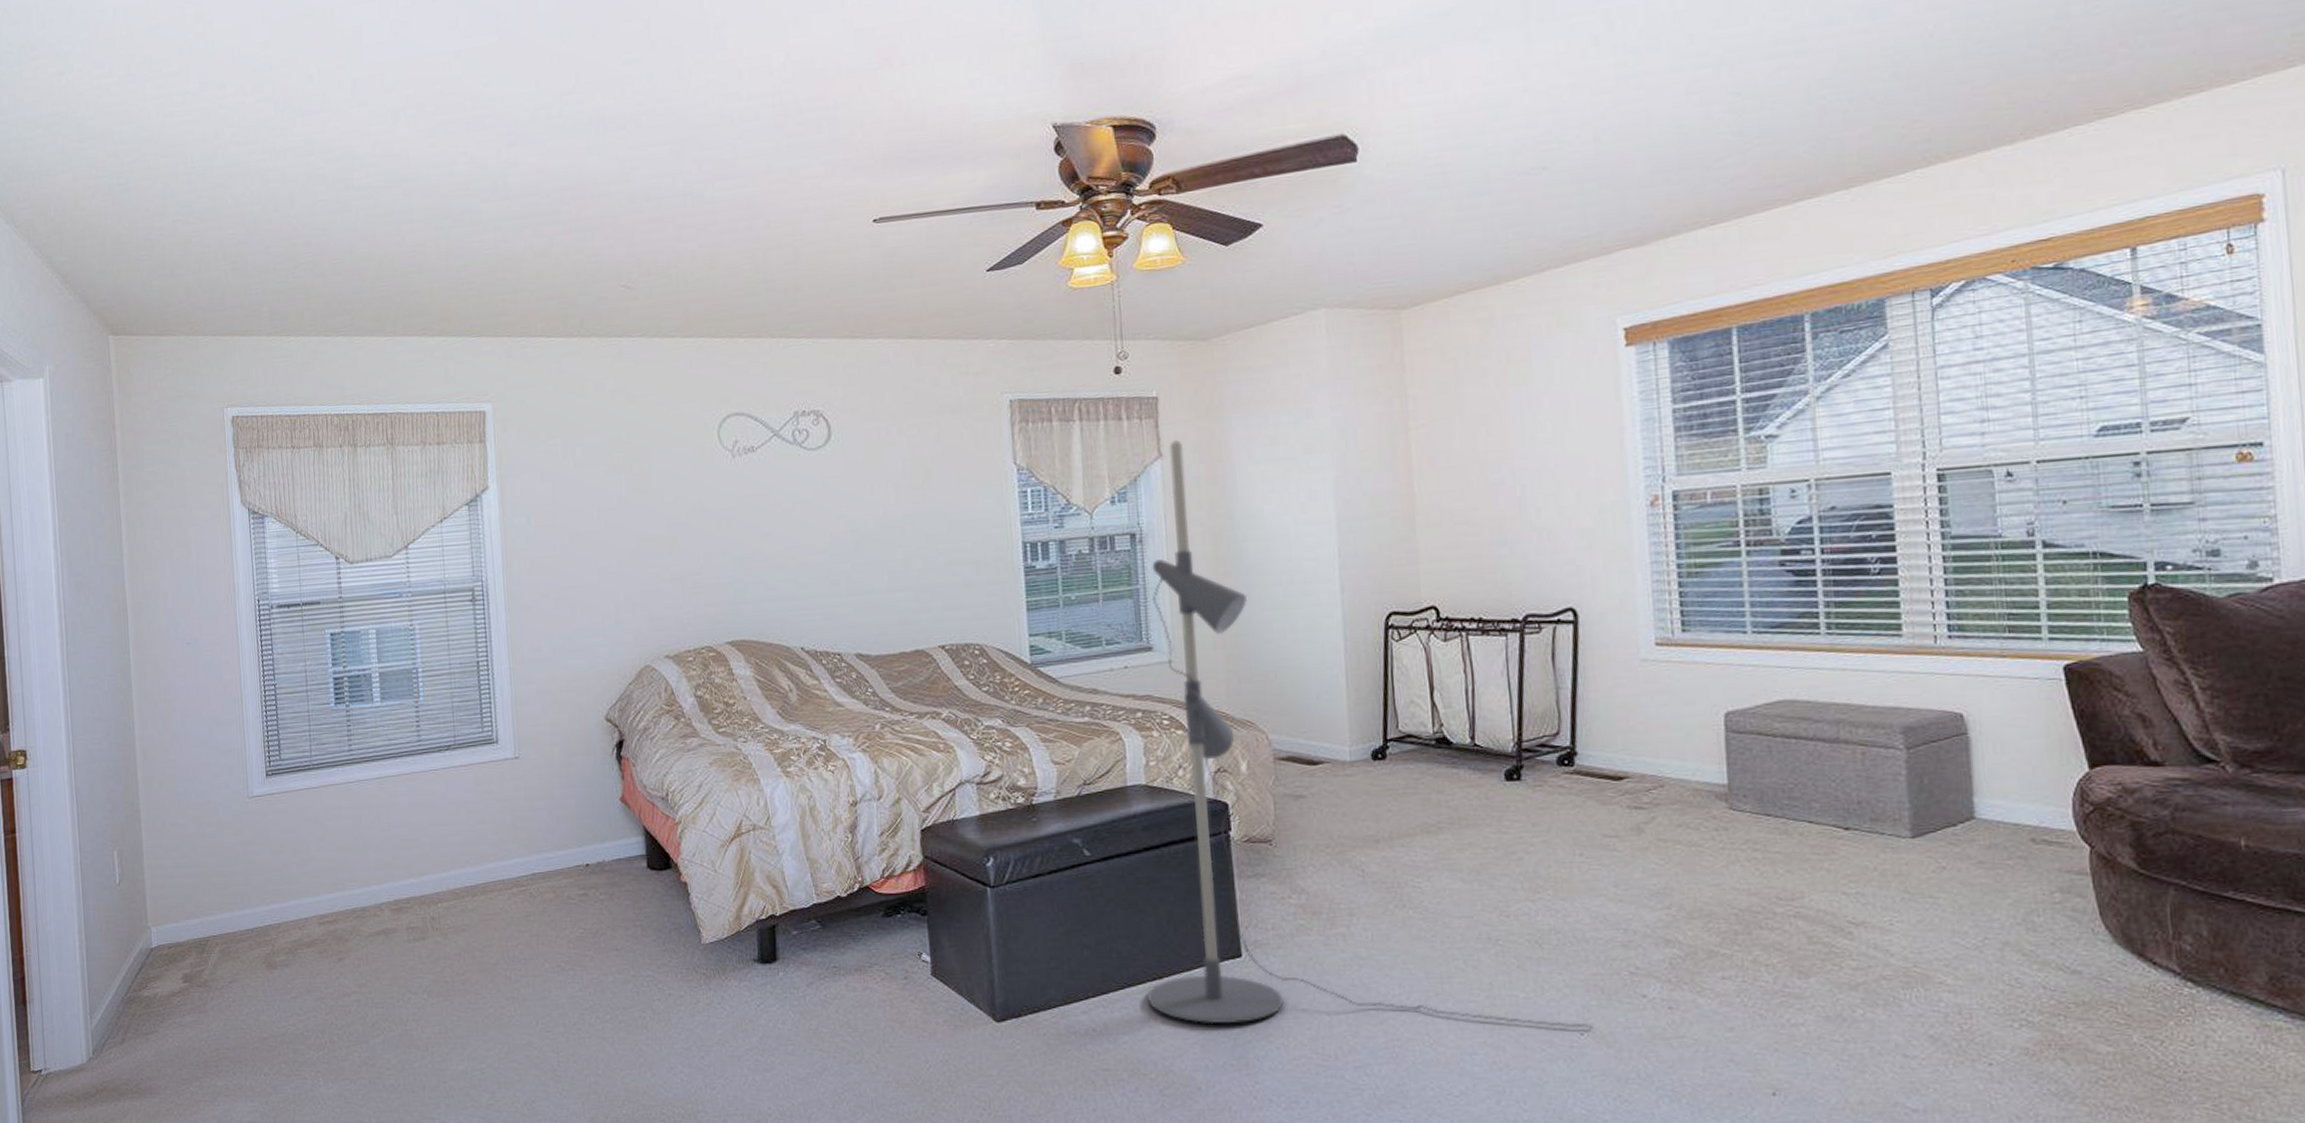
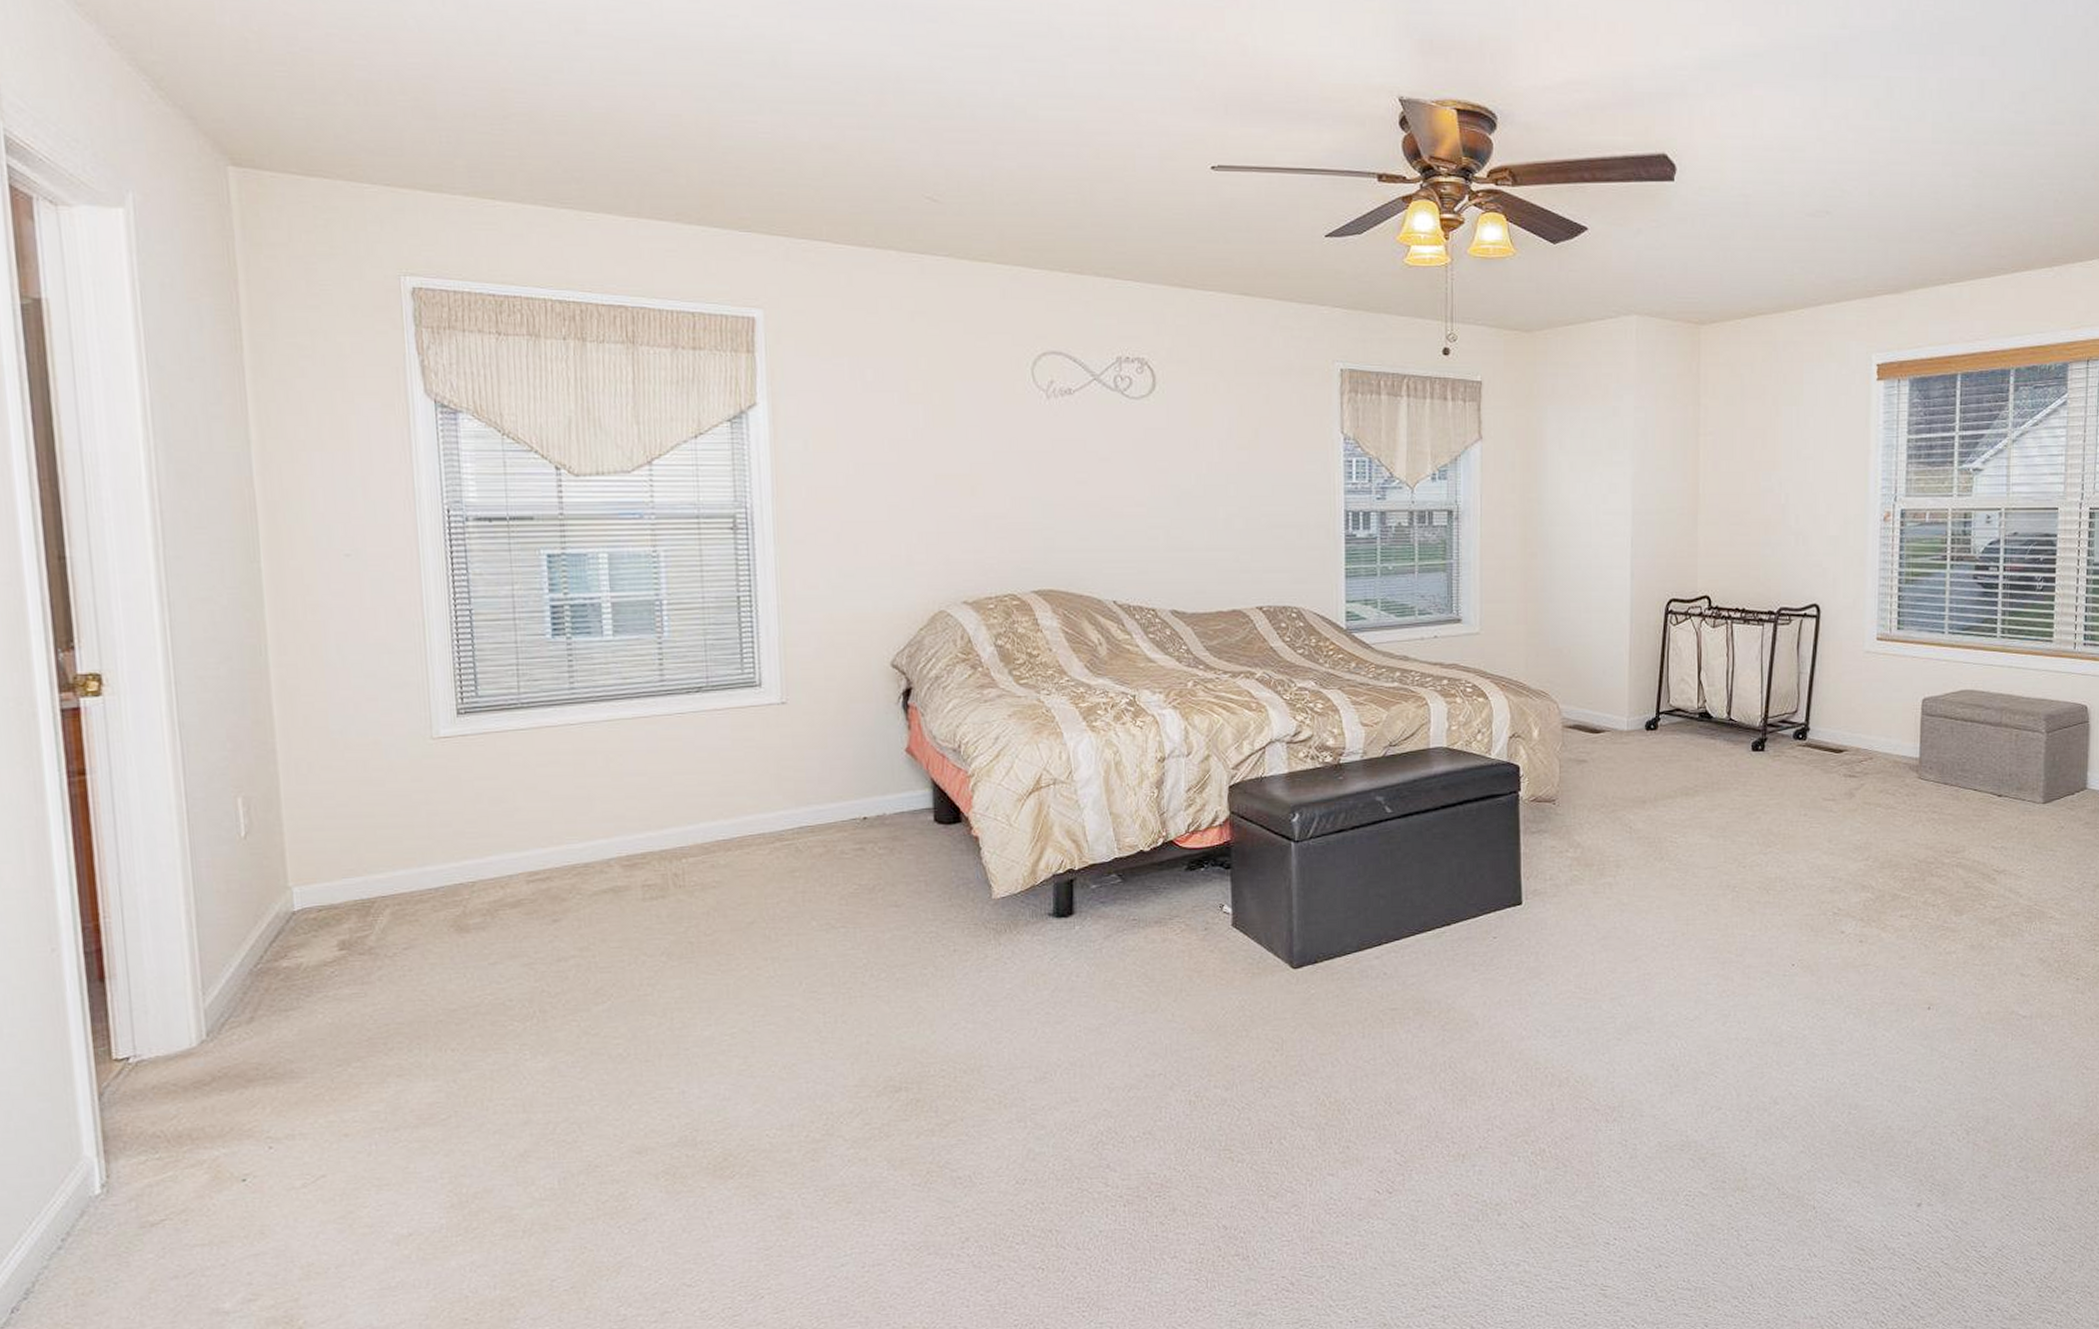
floor lamp: present [1147,439,1593,1028] -> none [1436,424,1802,965]

